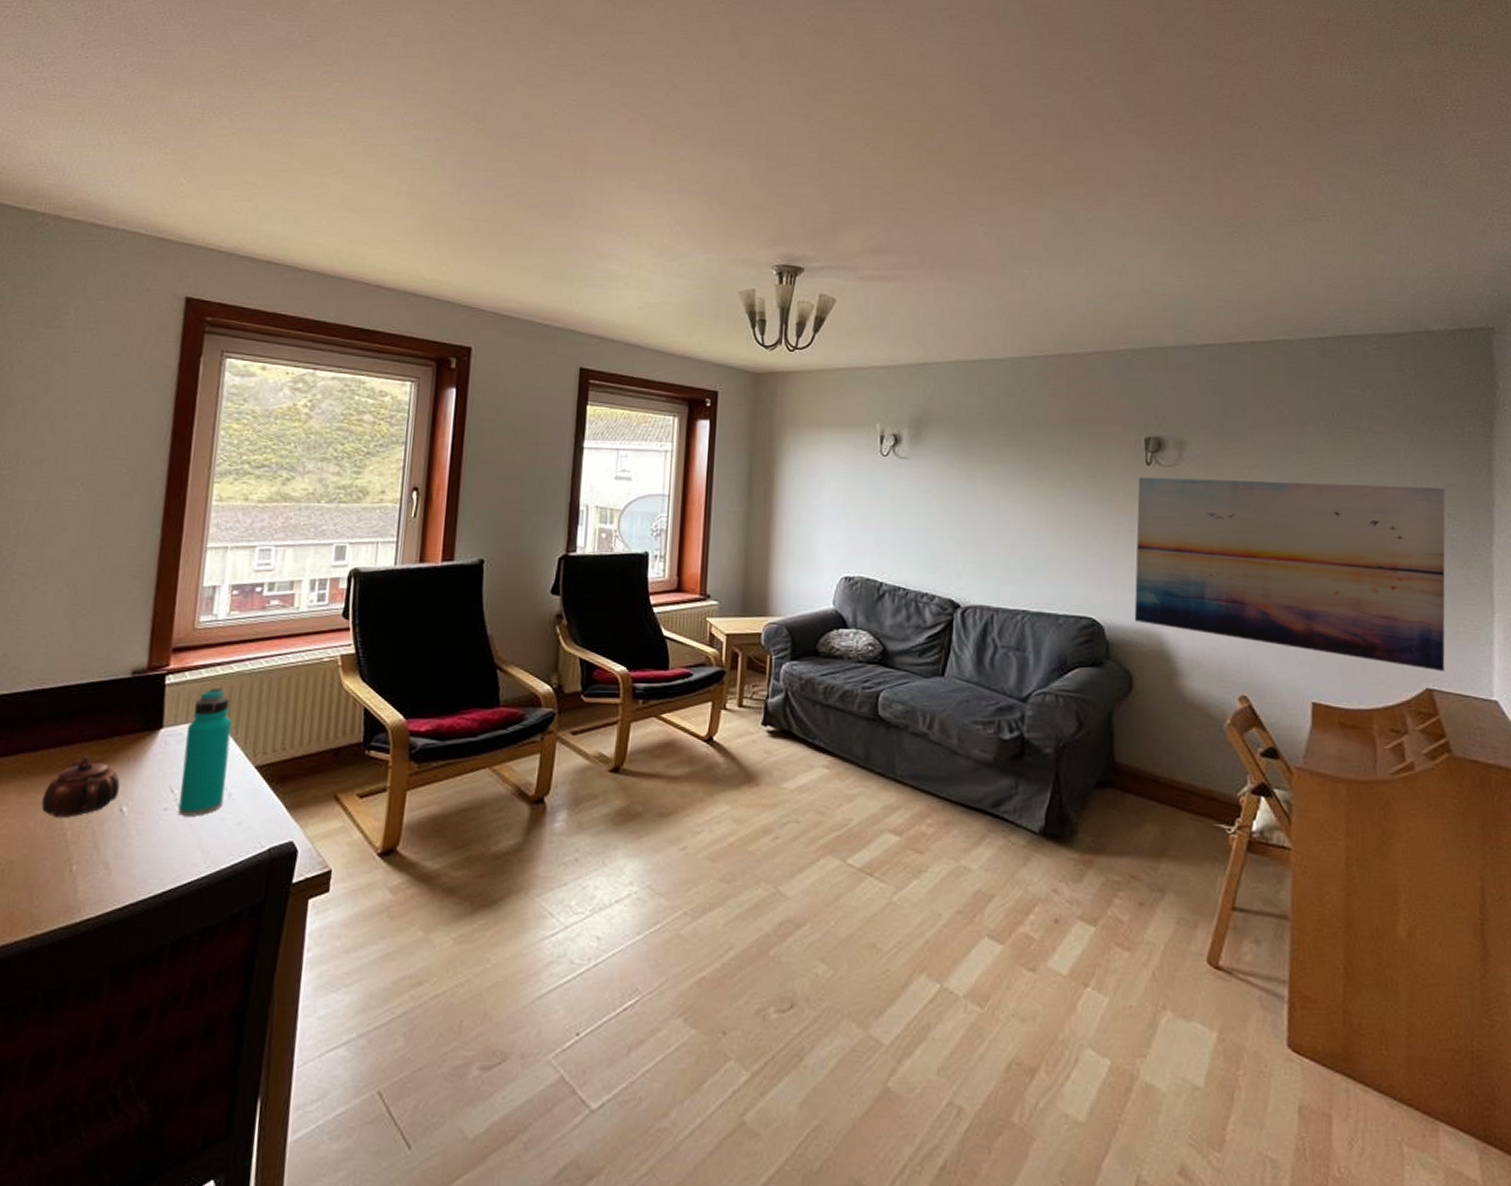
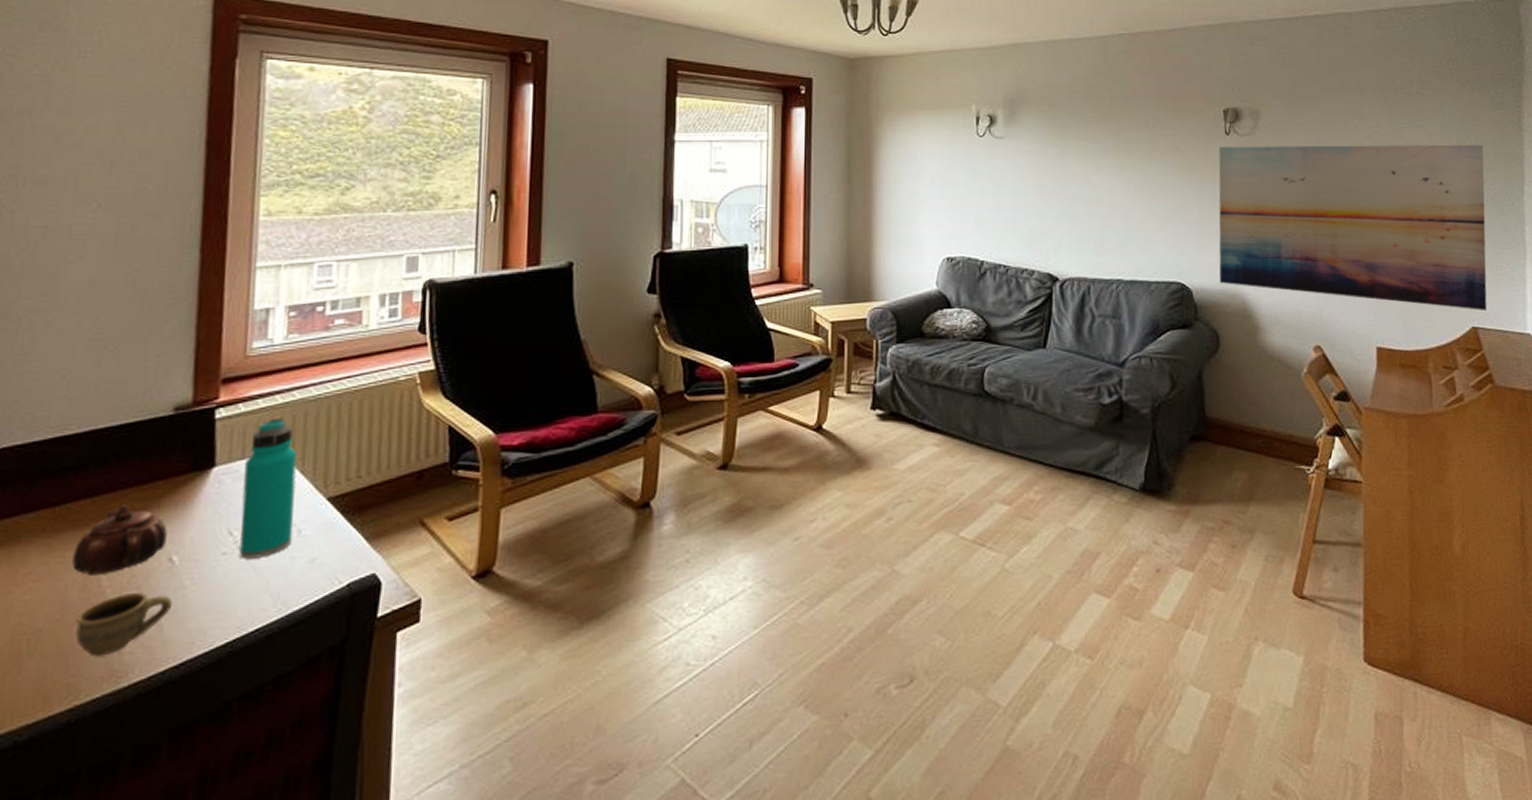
cup: none [40,837,121,892] -> present [75,593,173,657]

